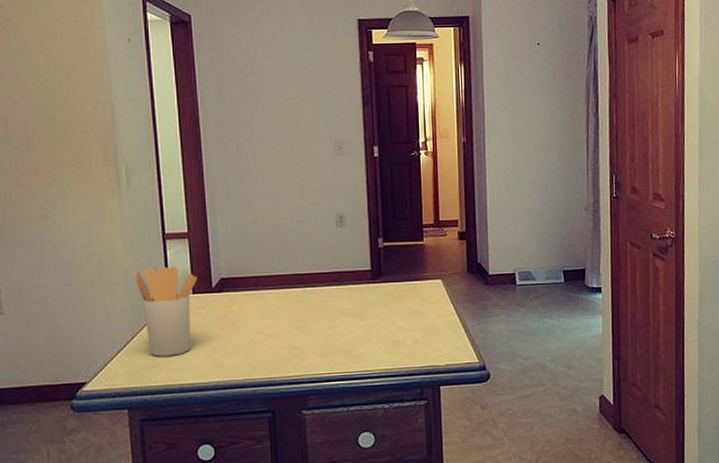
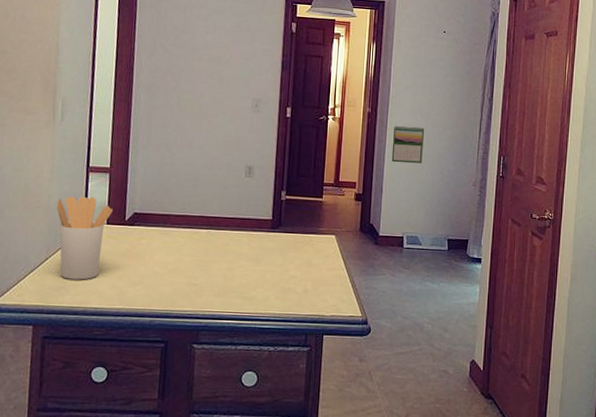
calendar: none [493,152,528,194] -> present [391,125,424,164]

